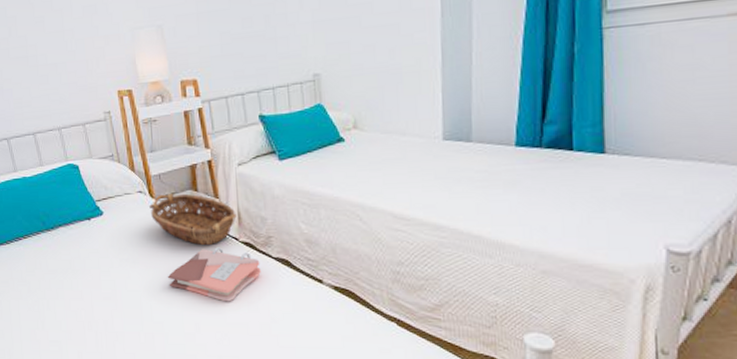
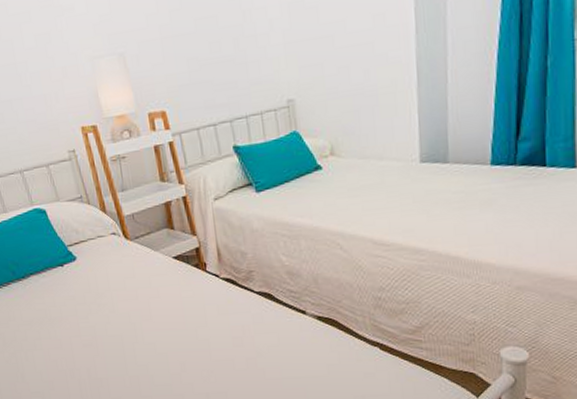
basket: present [149,193,237,246] -> none [124,232,216,285]
phonebook: present [167,247,261,302] -> none [148,285,244,340]

